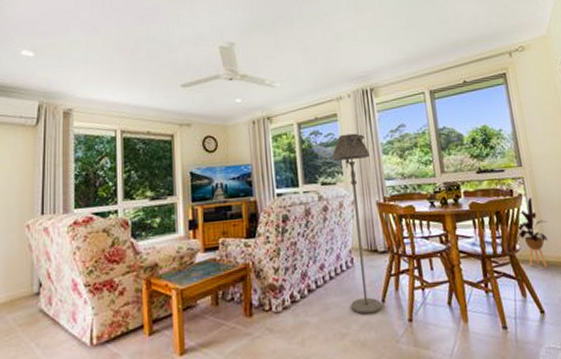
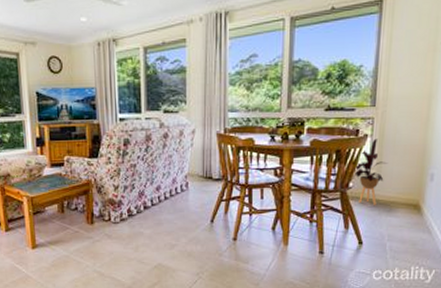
floor lamp: present [332,133,383,315] -> none [176,61,216,231]

